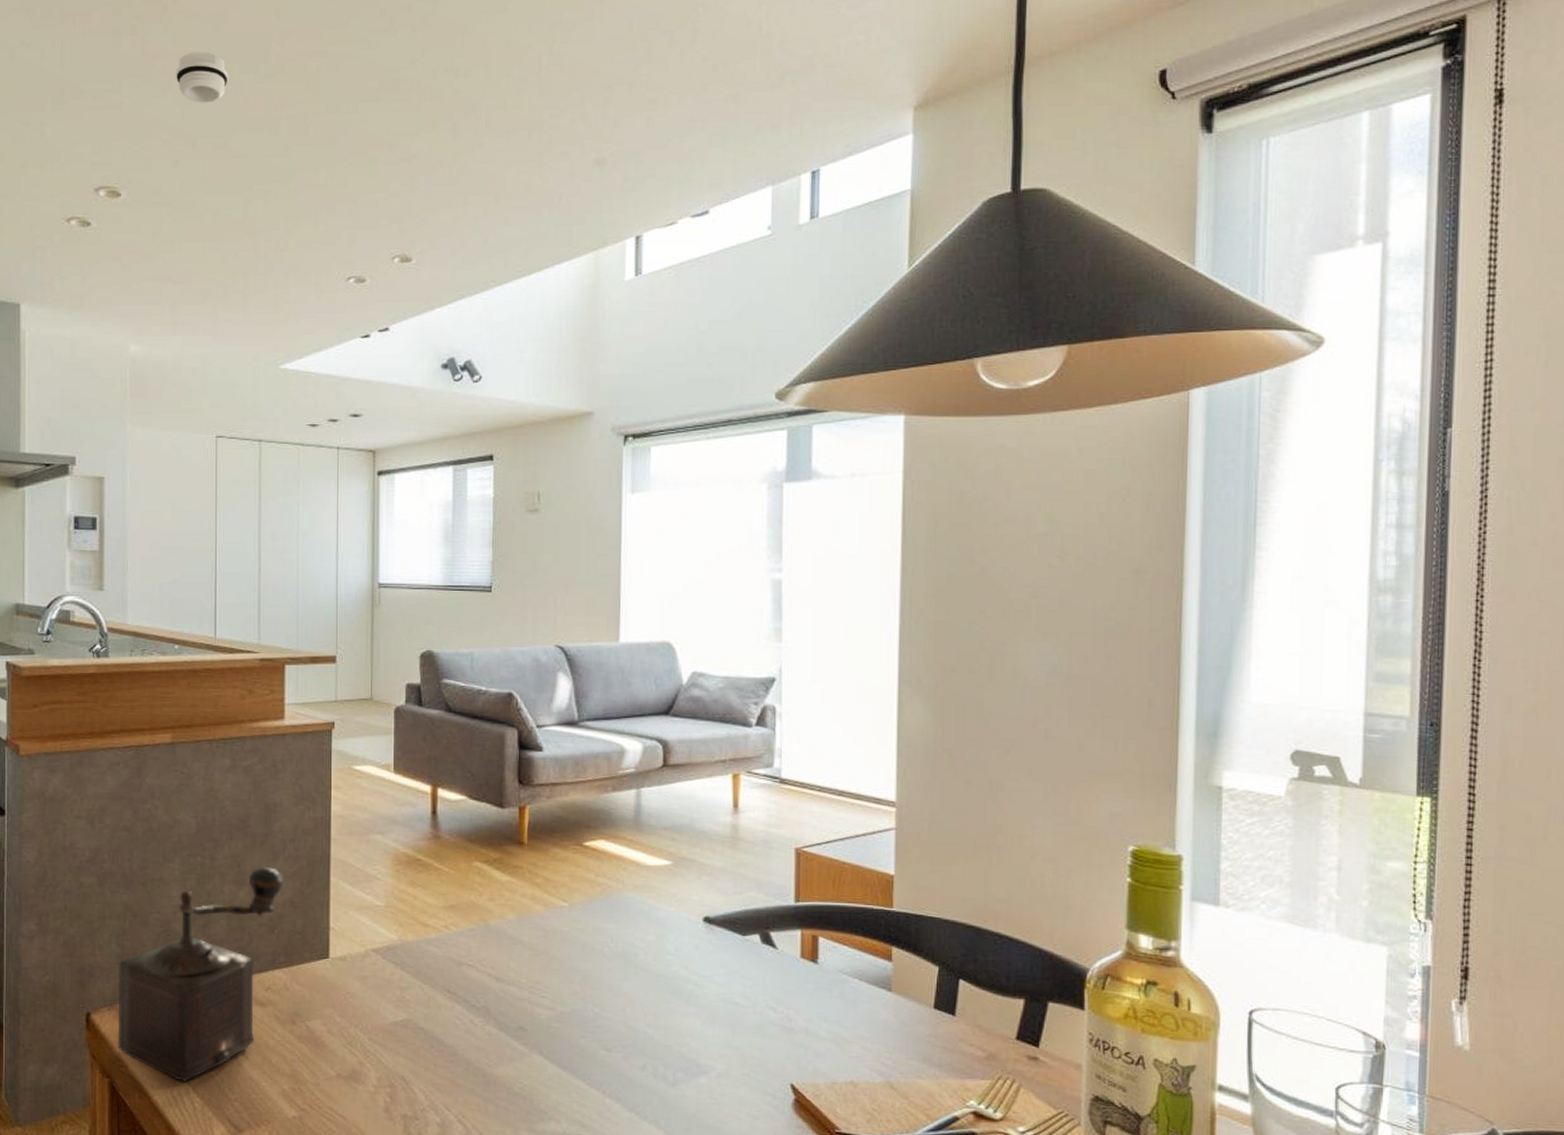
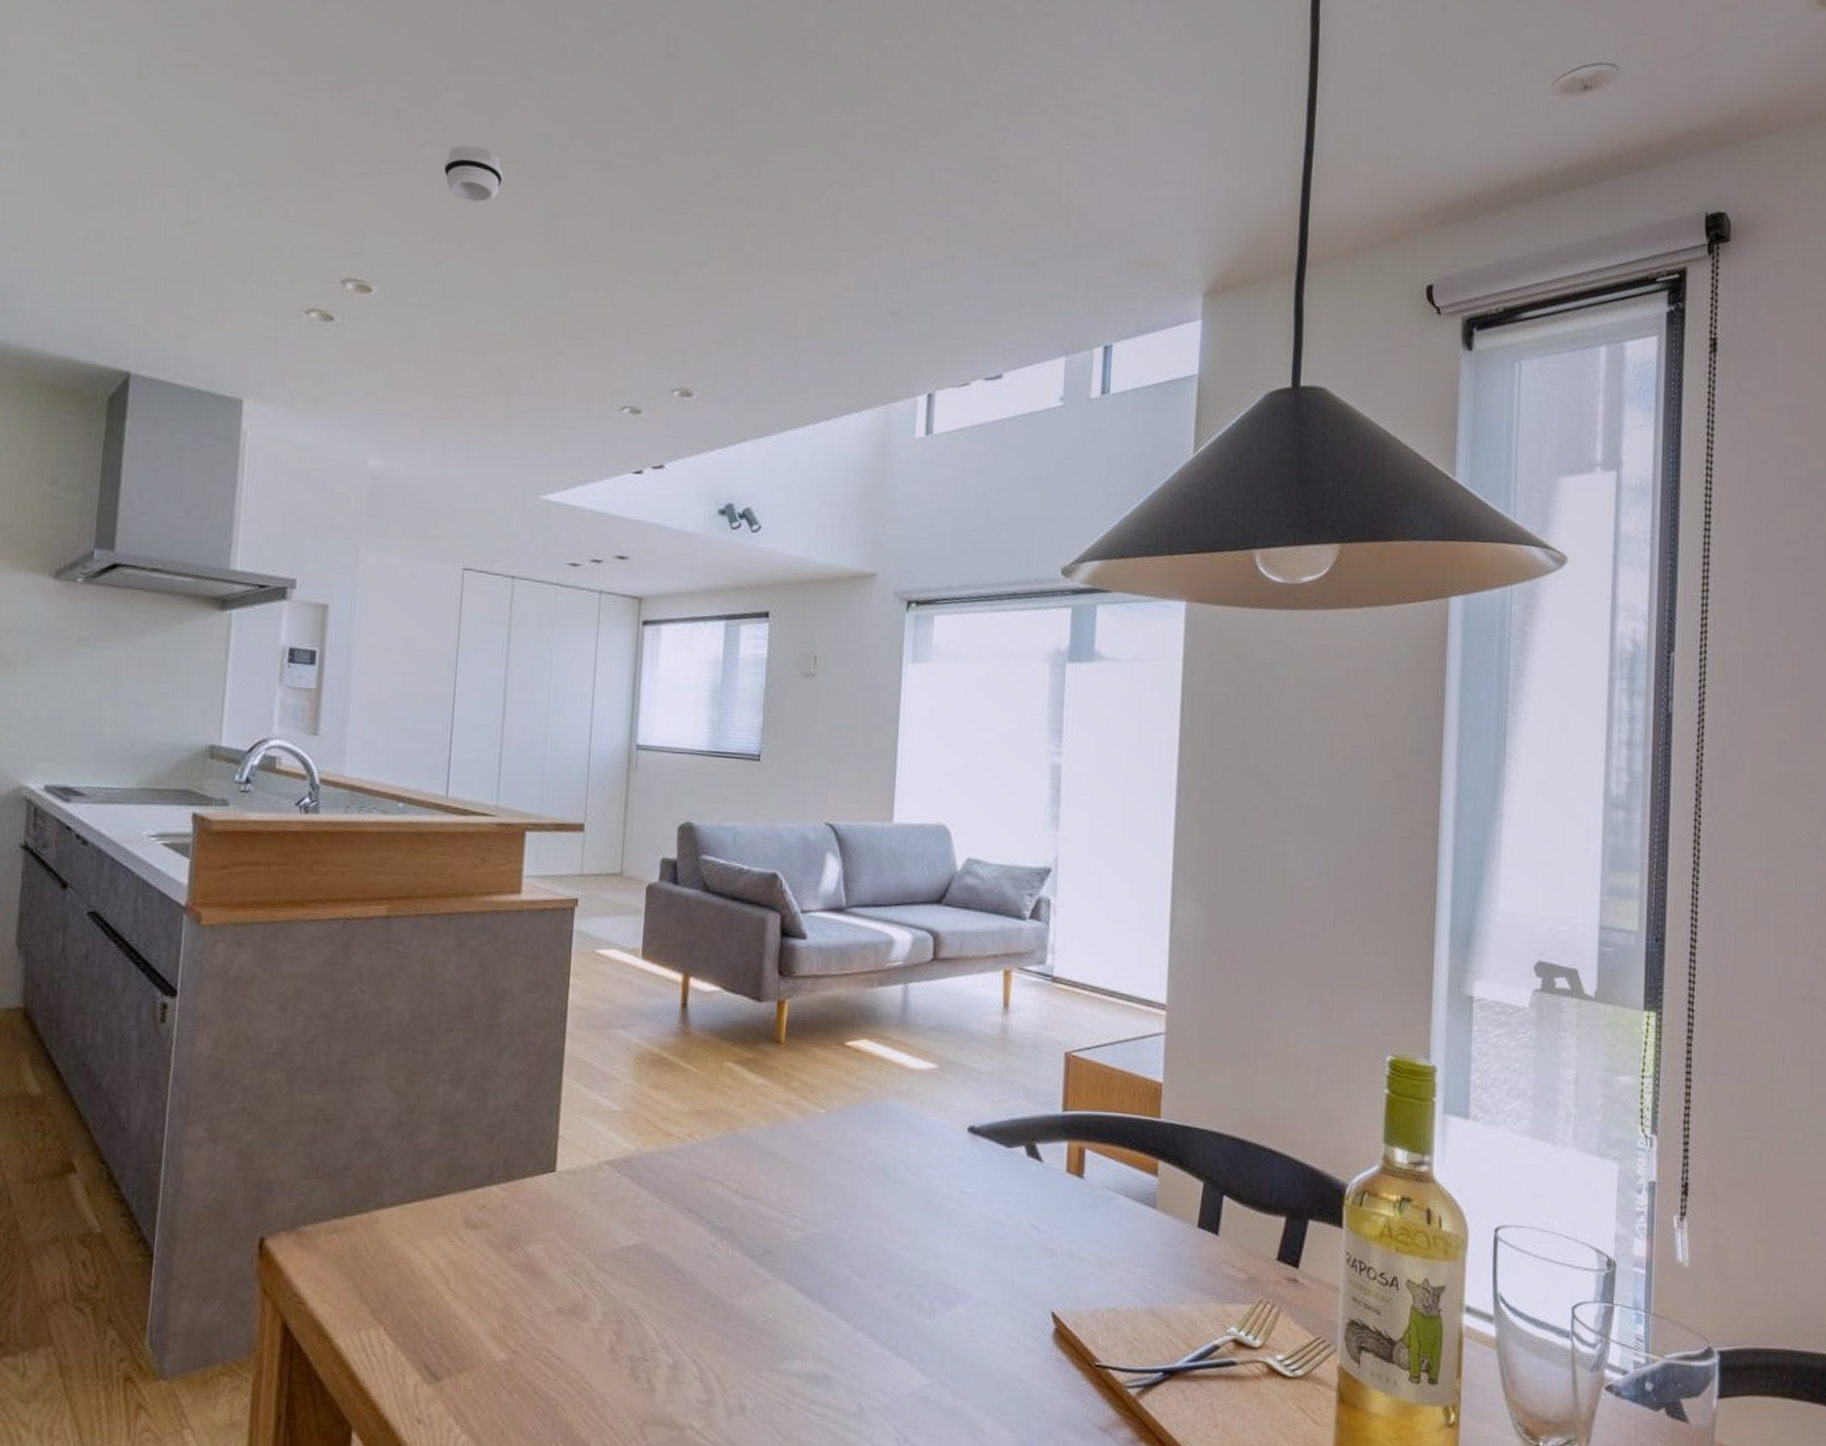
pepper mill: present [116,866,286,1082] -> none [294,1063,511,1320]

